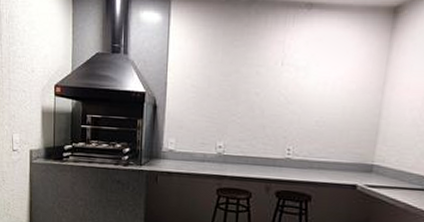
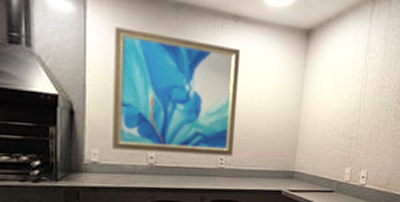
wall art: none [186,29,314,147] -> present [113,26,241,156]

